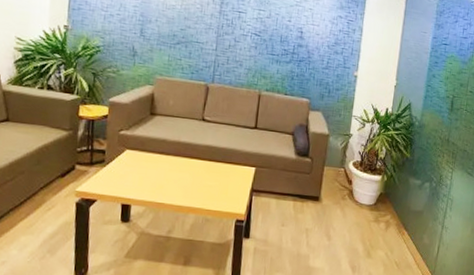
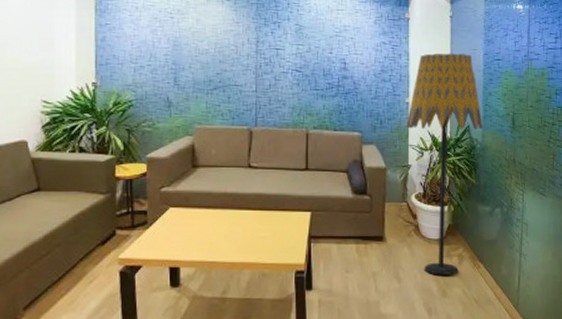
floor lamp: none [352,32,424,239] -> present [406,53,483,275]

